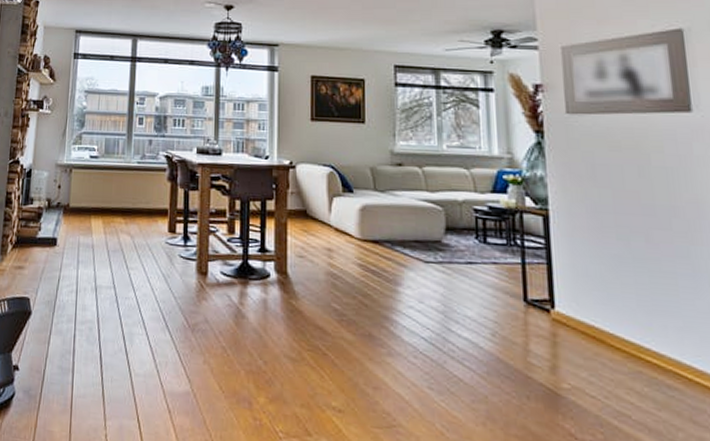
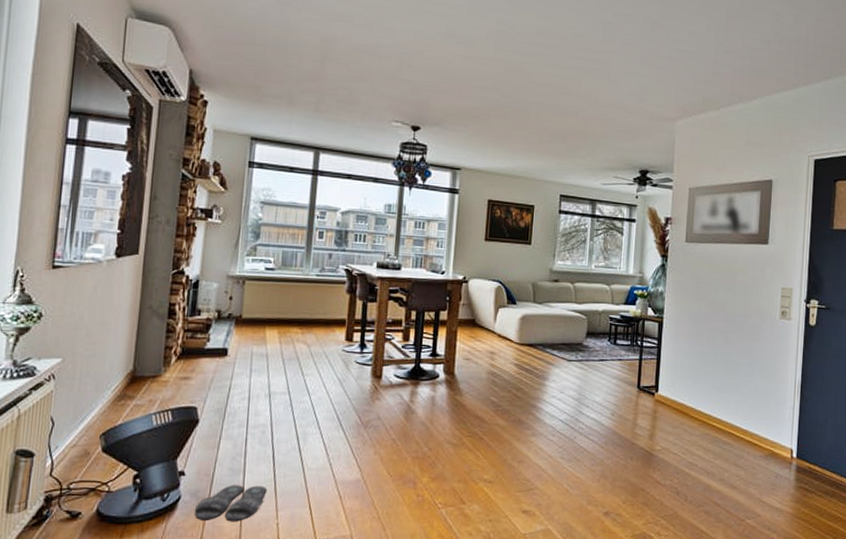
slippers: none [27,385,95,428] -> present [194,485,267,522]

